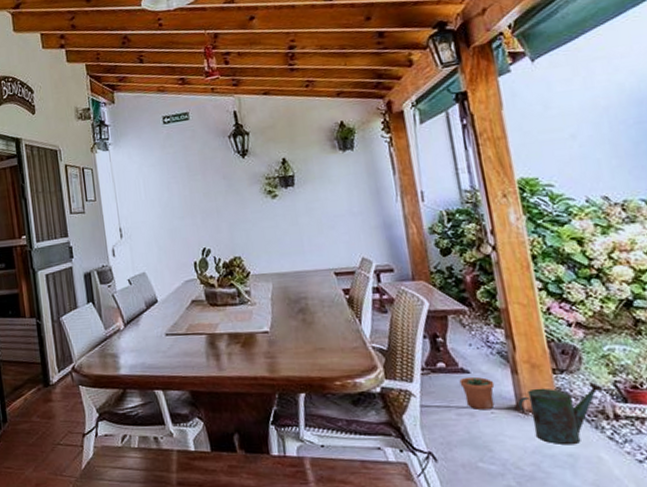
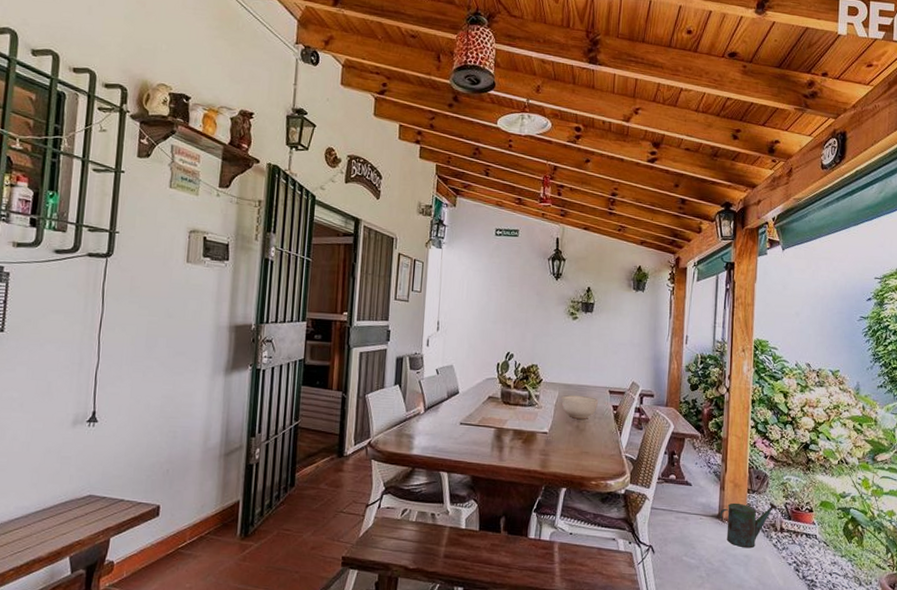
bowl: none [277,283,324,311] -> present [561,395,598,419]
planter: present [459,376,495,411] -> none [683,488,707,516]

